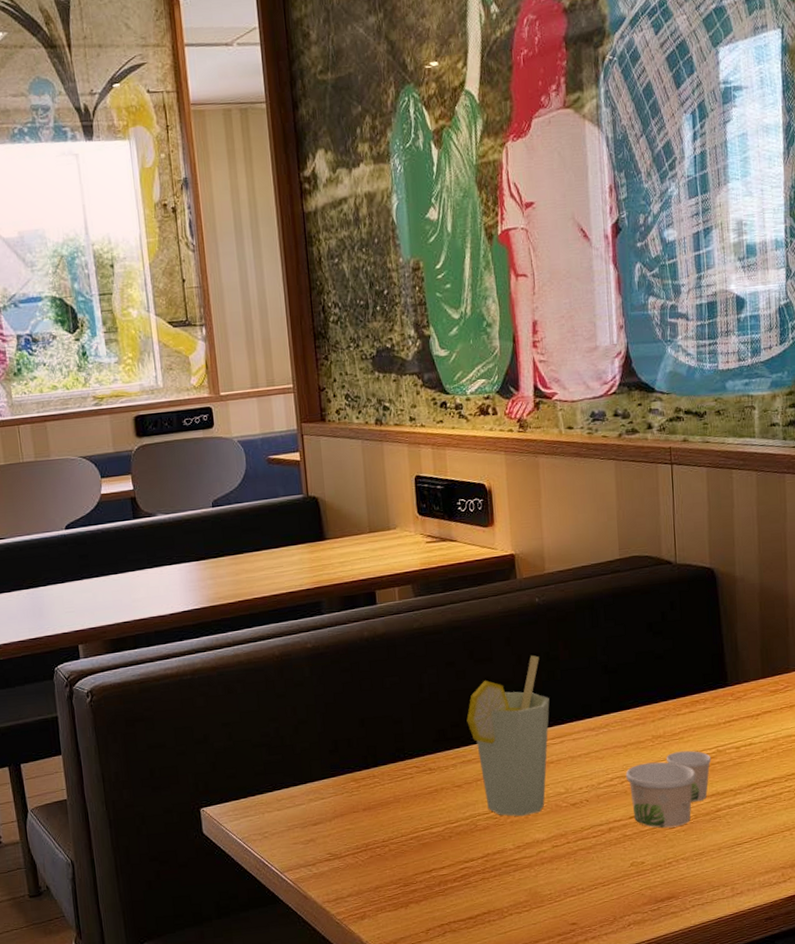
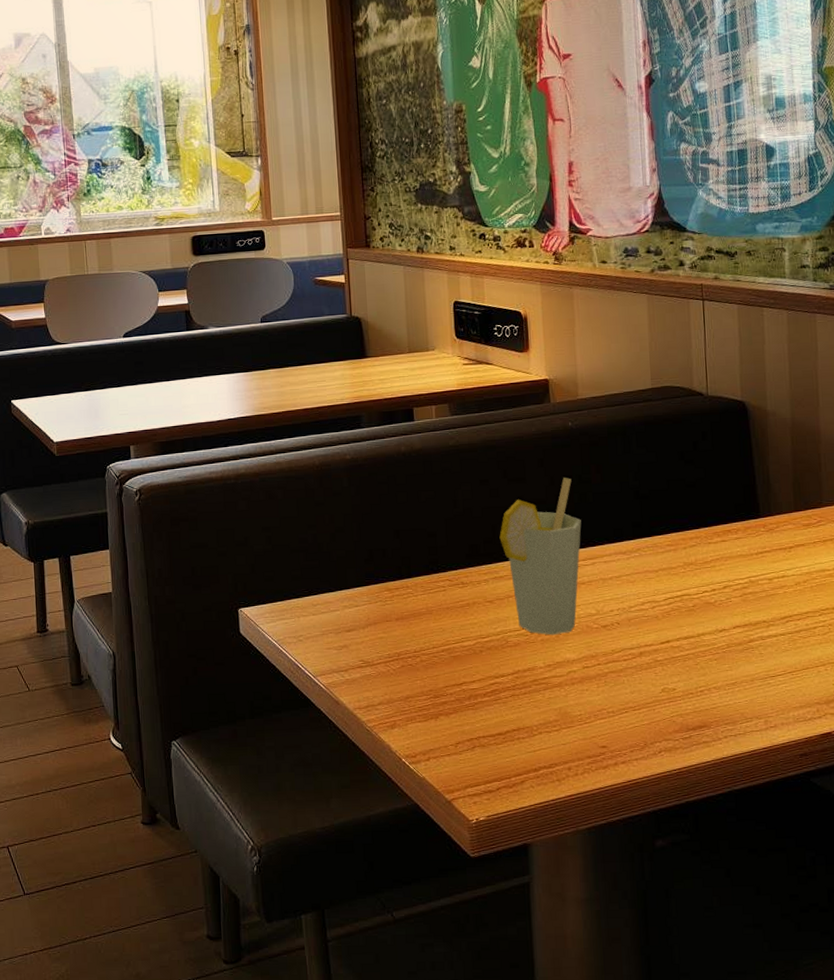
paper cup: present [625,750,712,828] -> none [657,579,744,656]

